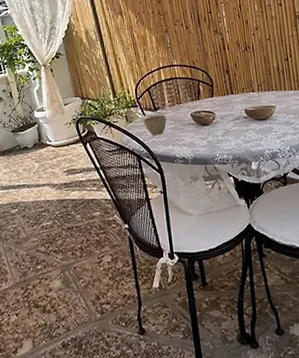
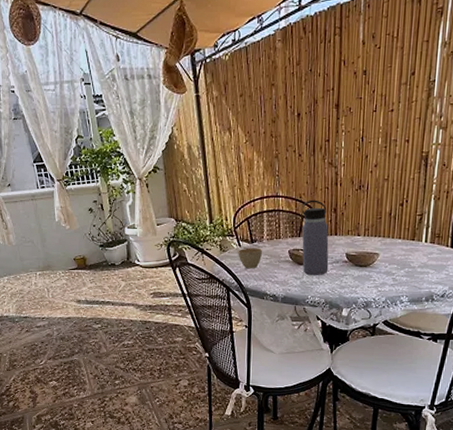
water bottle: none [196,64,231,135] -> present [301,199,329,276]

